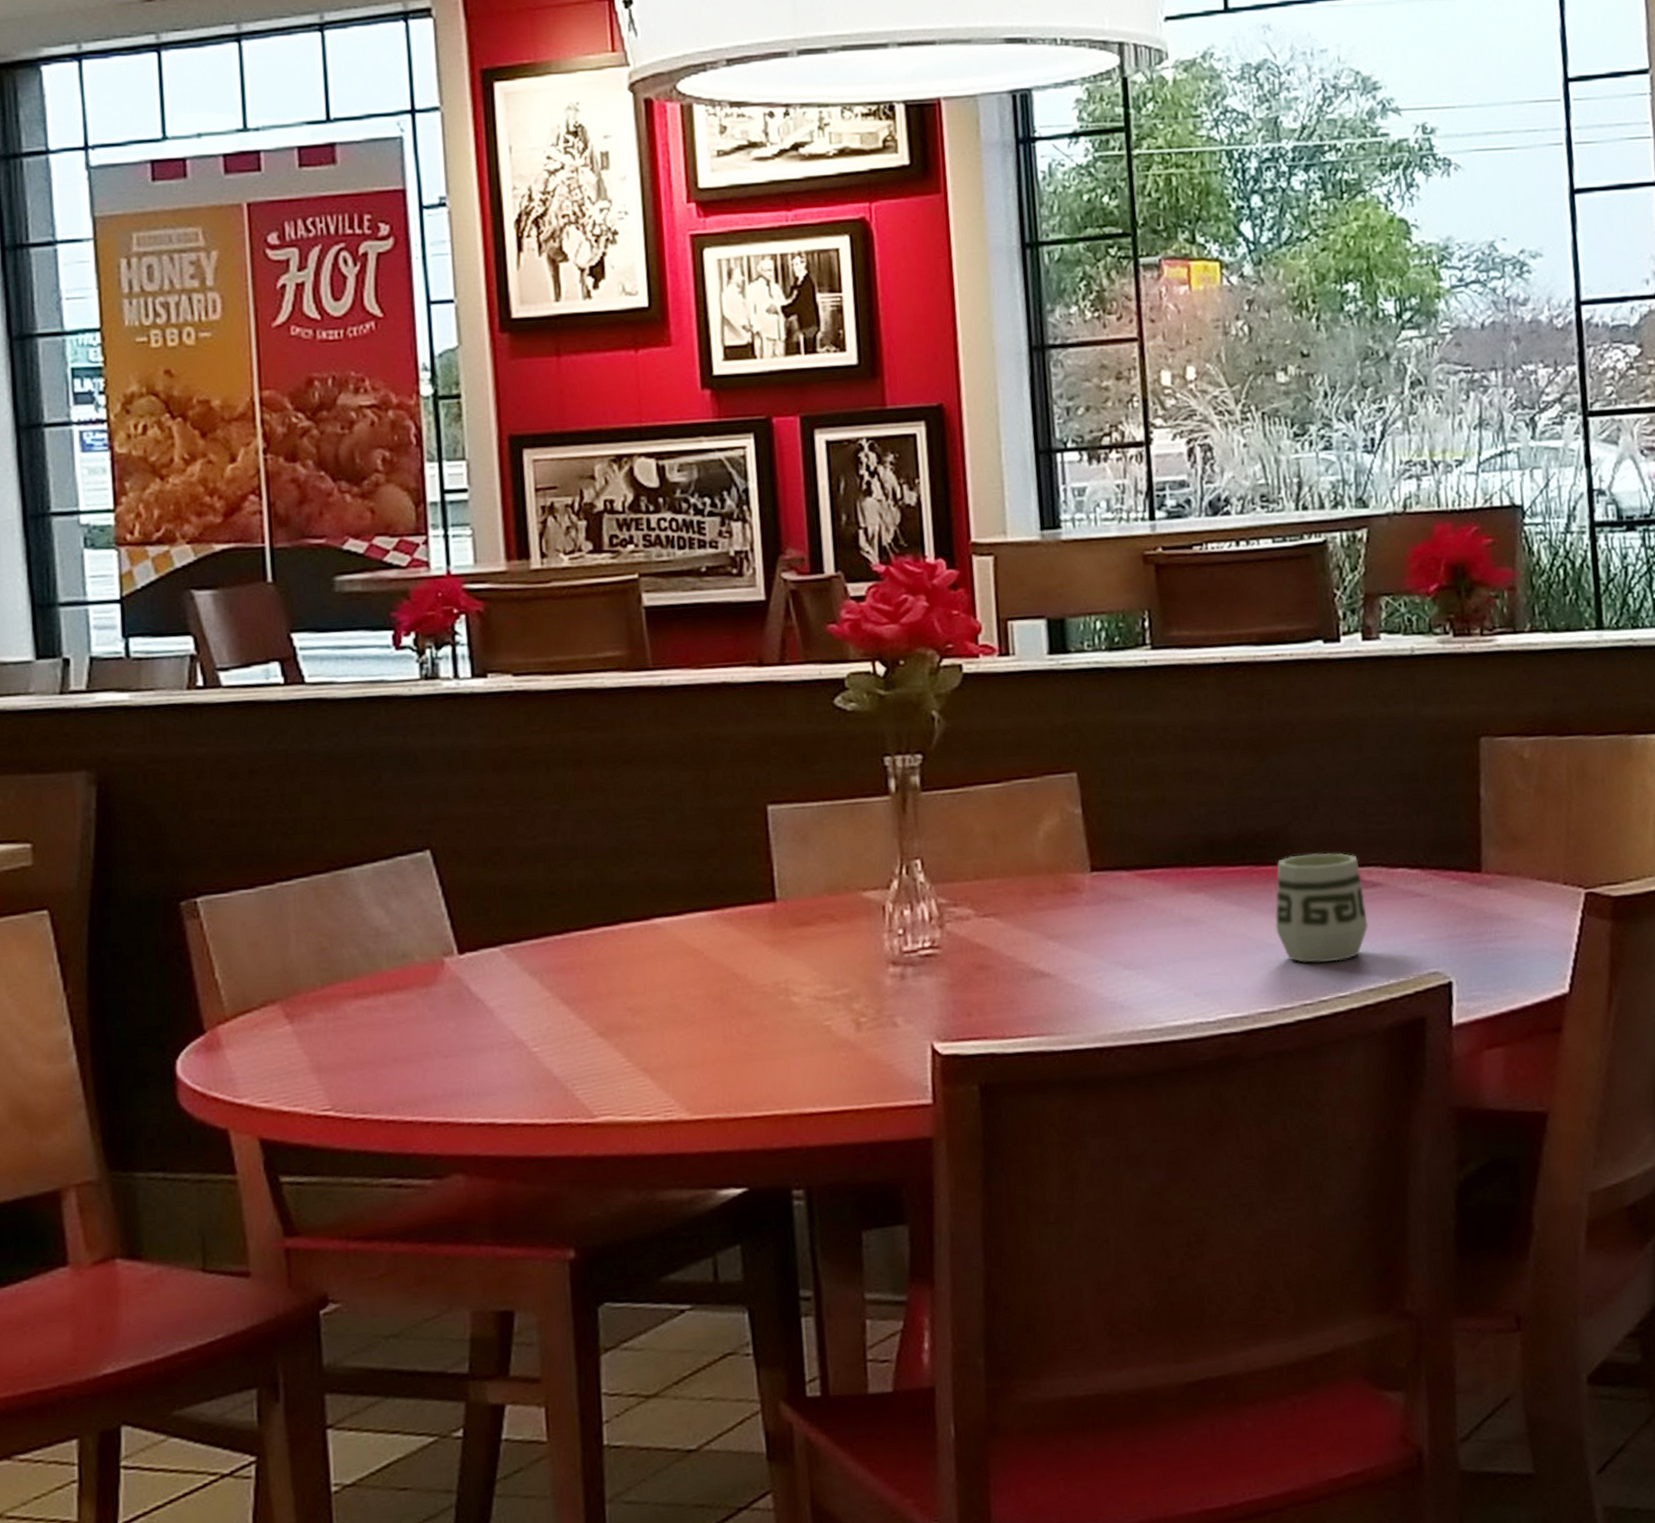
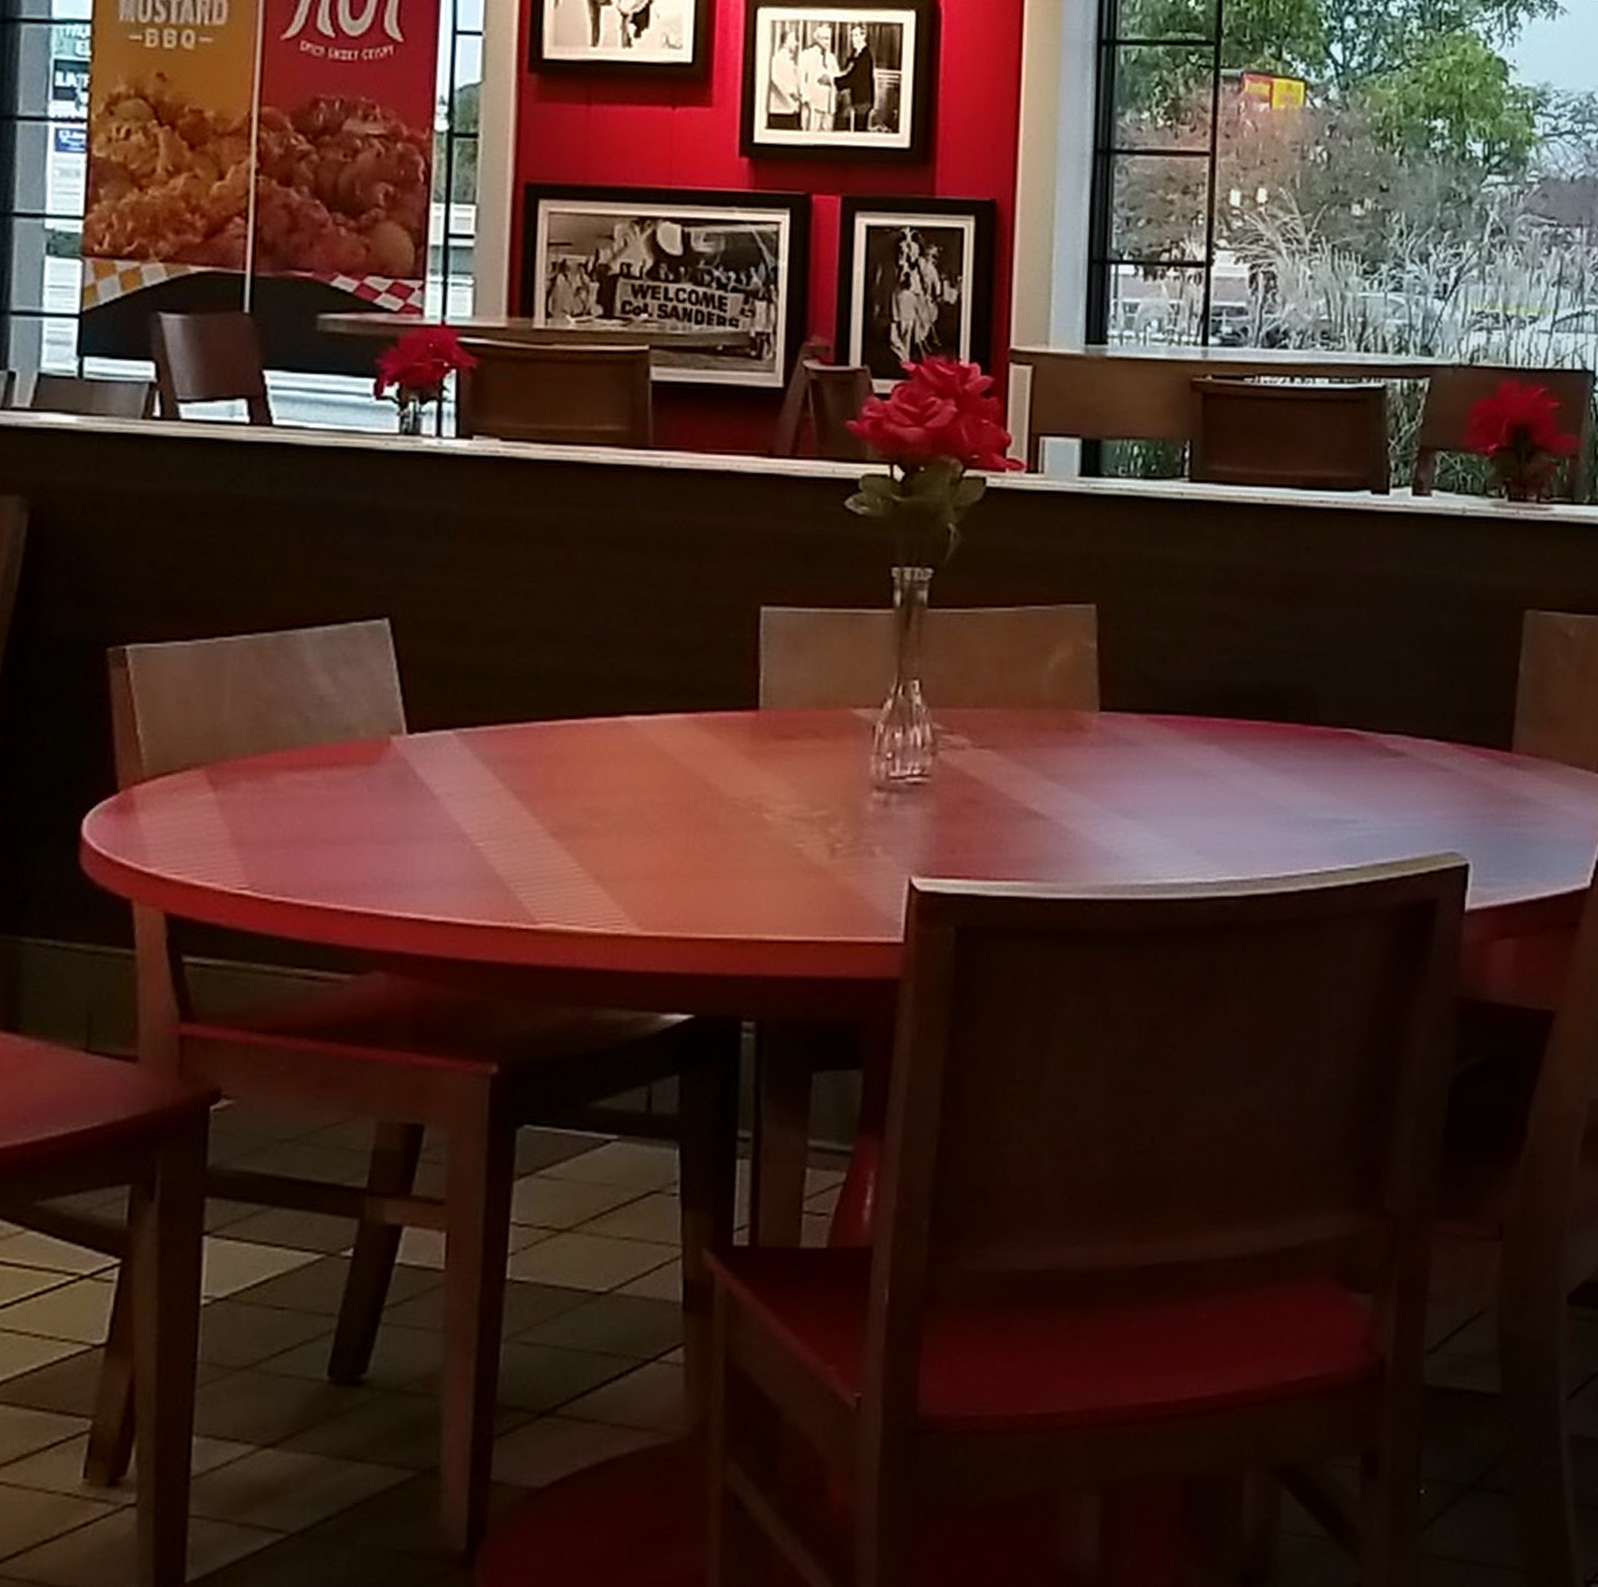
cup: present [1274,852,1368,963] -> none [1288,714,1387,832]

